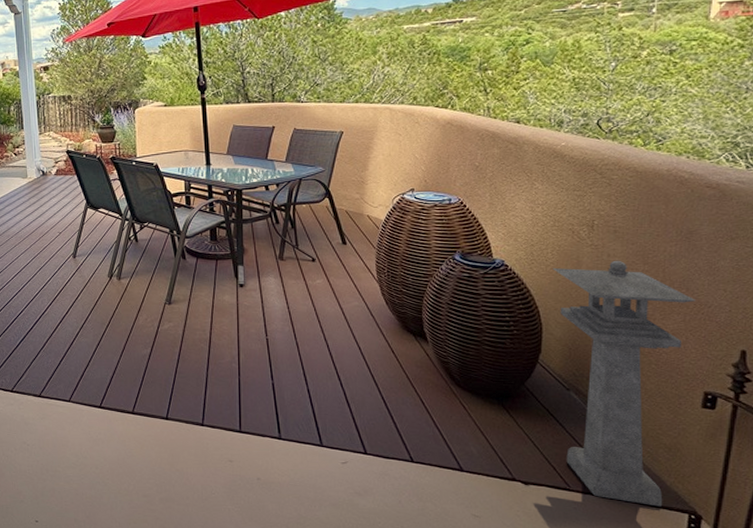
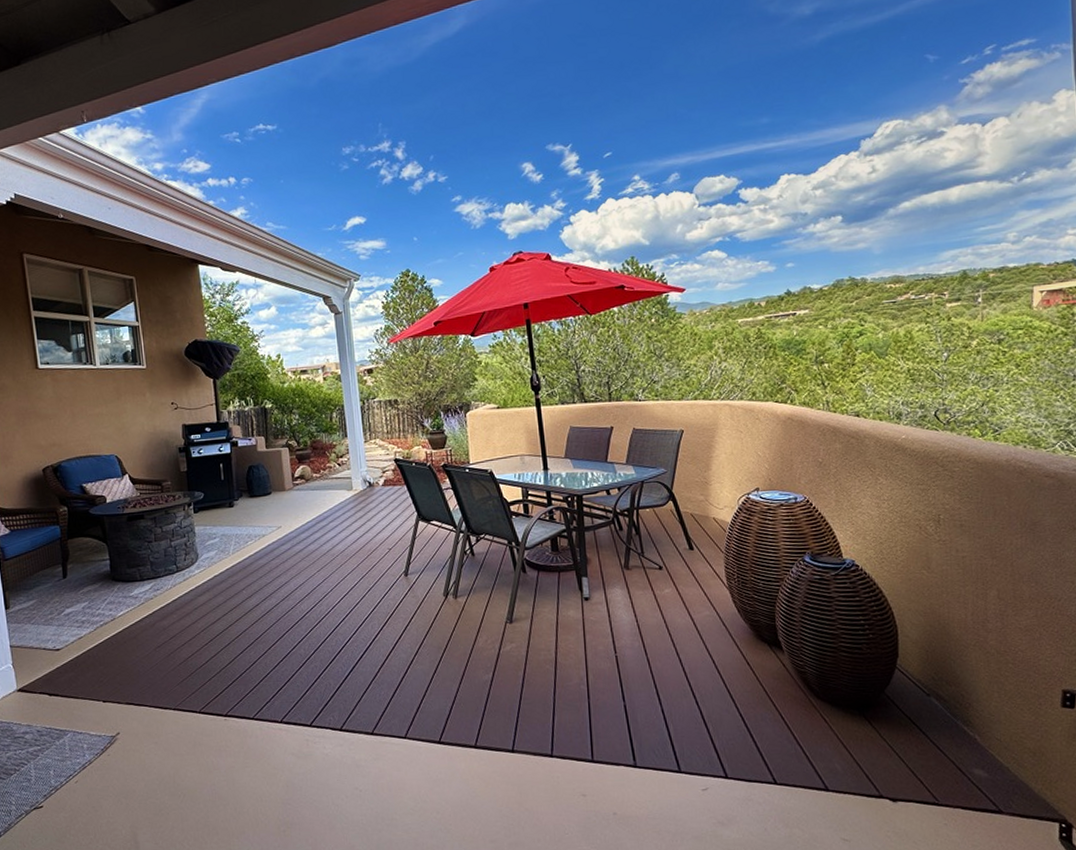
lantern: present [552,260,695,507] -> none [903,555,1045,817]

